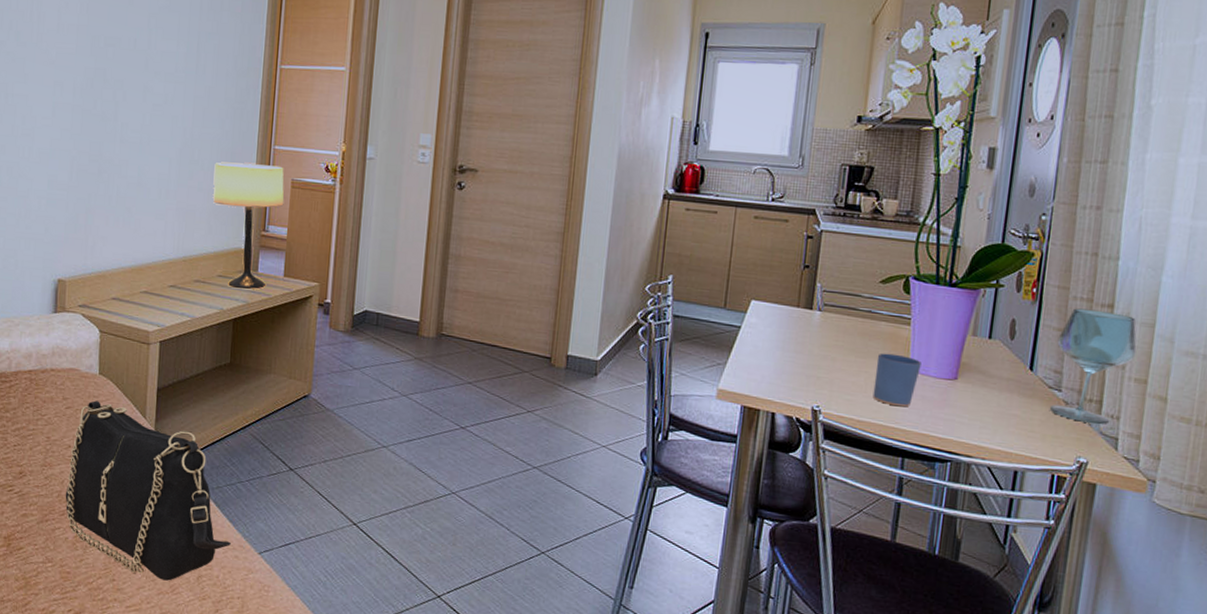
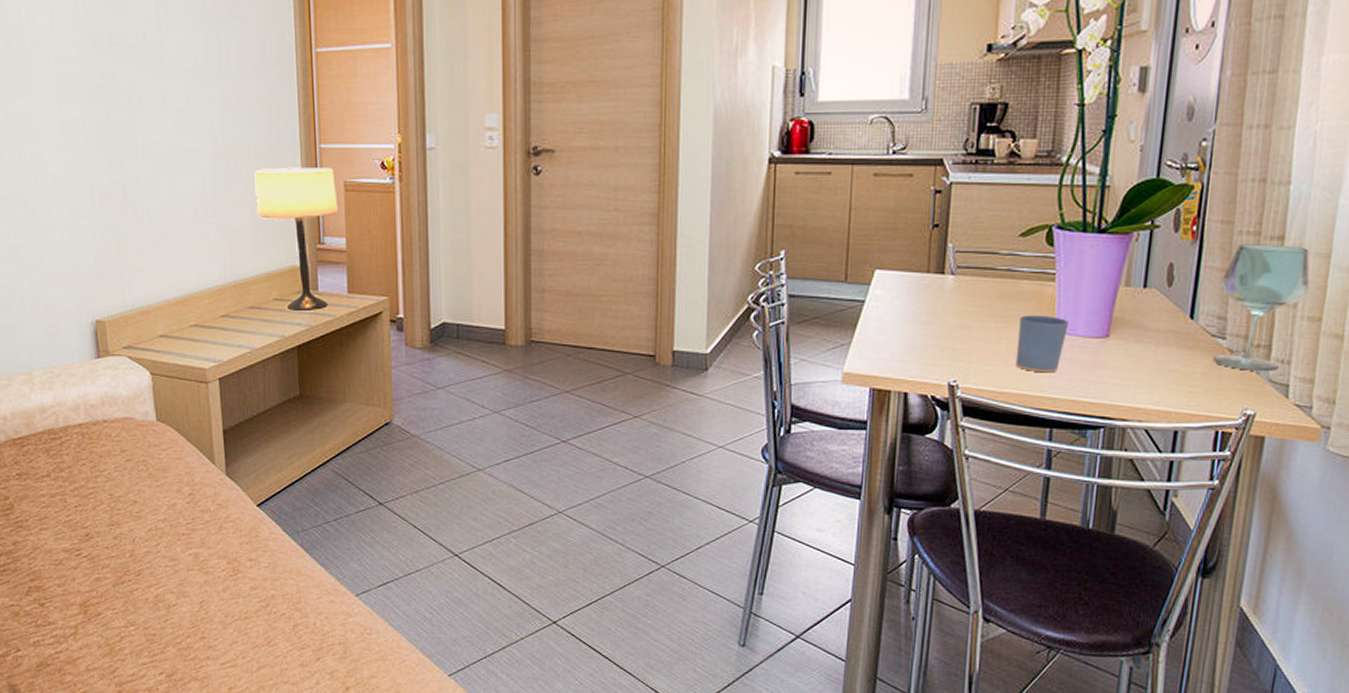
handbag: present [65,400,231,581] -> none [138,450,324,633]

